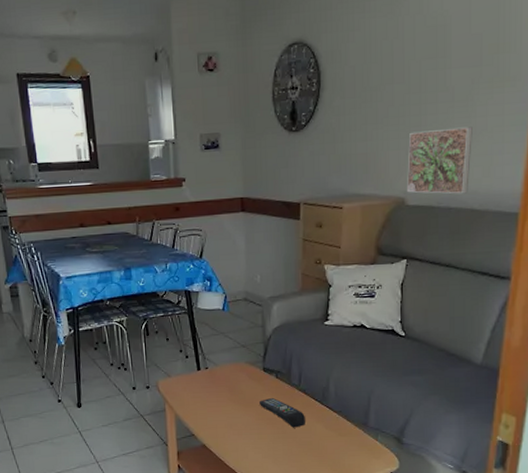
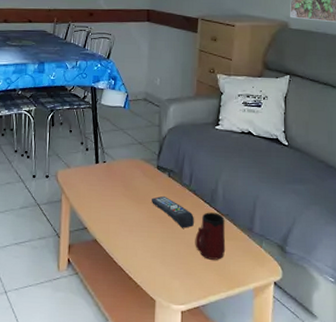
mug: none [307,410,340,456] -> present [195,212,226,260]

